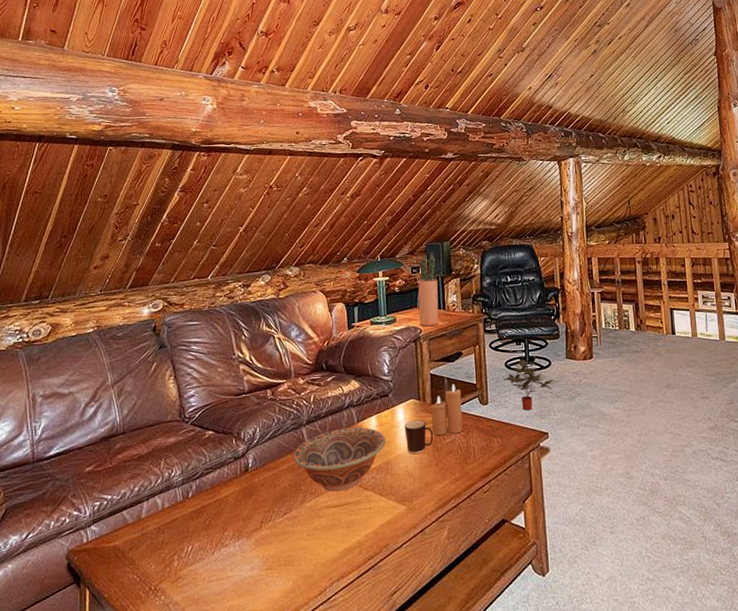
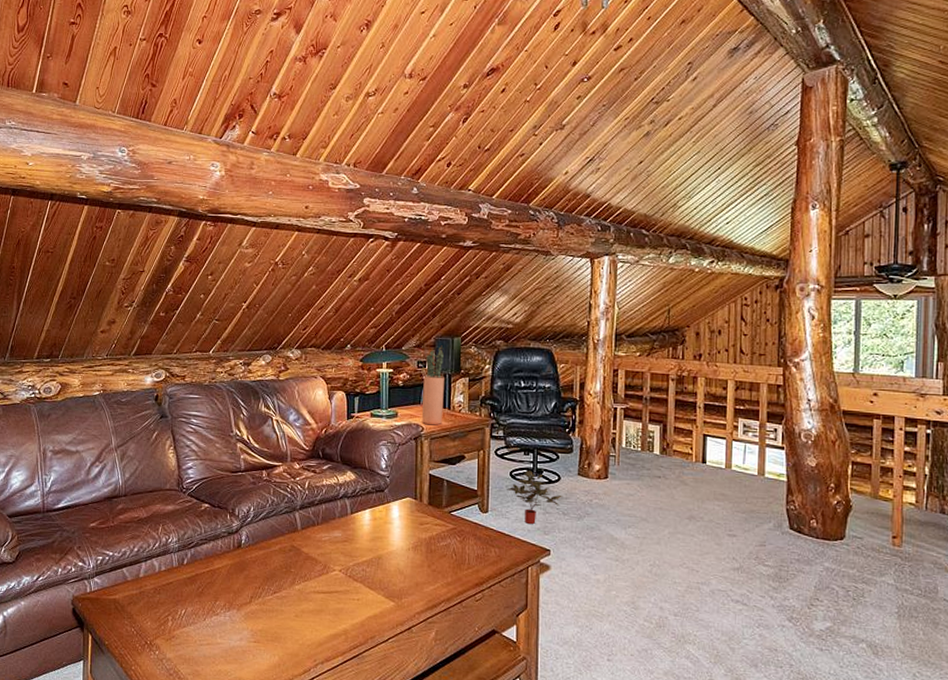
decorative bowl: present [293,427,386,492] -> none [285,517,379,579]
mug: present [404,419,434,455] -> none [398,518,428,554]
candle: present [431,384,463,435] -> none [427,487,461,538]

